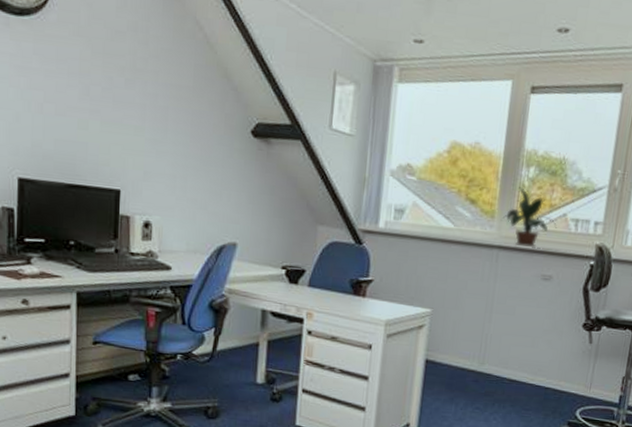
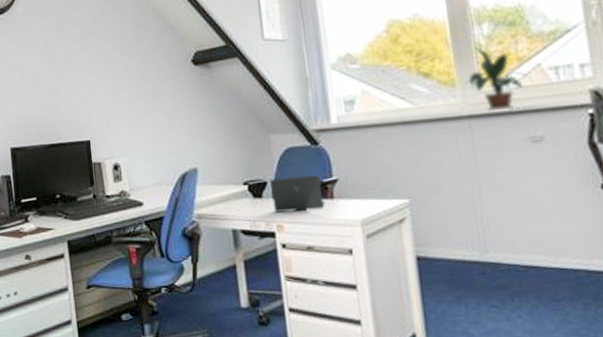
laptop: none [307,268,357,305] -> present [269,175,325,213]

